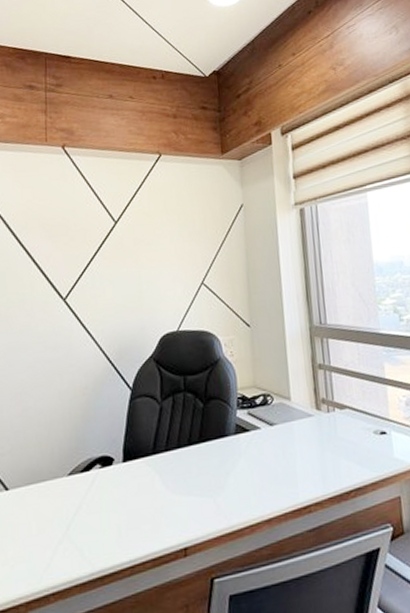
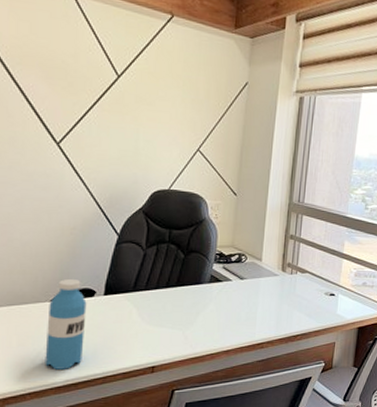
water bottle: none [66,446,107,561] -> present [45,279,87,370]

